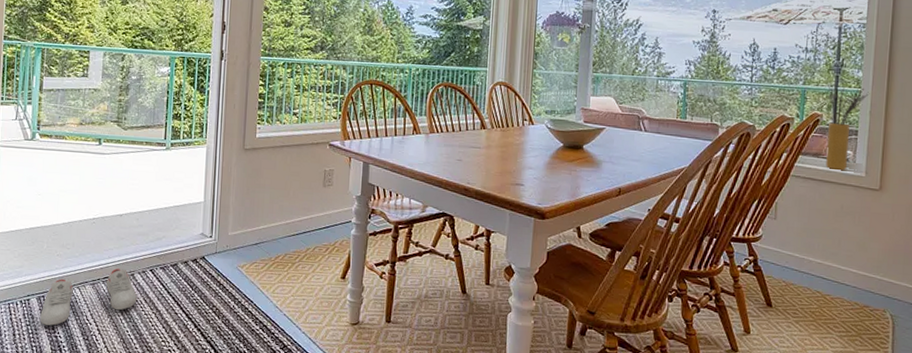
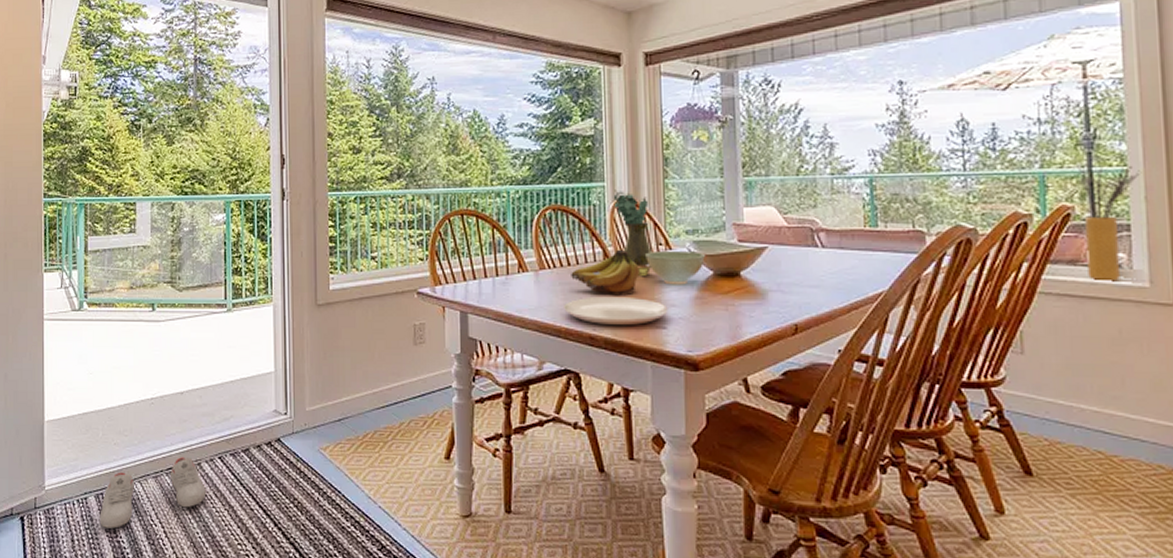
plate: none [446,157,527,181] -> present [564,296,668,326]
fruit: none [454,121,508,158] -> present [571,249,640,296]
vase: none [492,74,520,145] -> present [613,189,652,277]
bowl: none [513,125,559,153] -> present [645,250,706,285]

